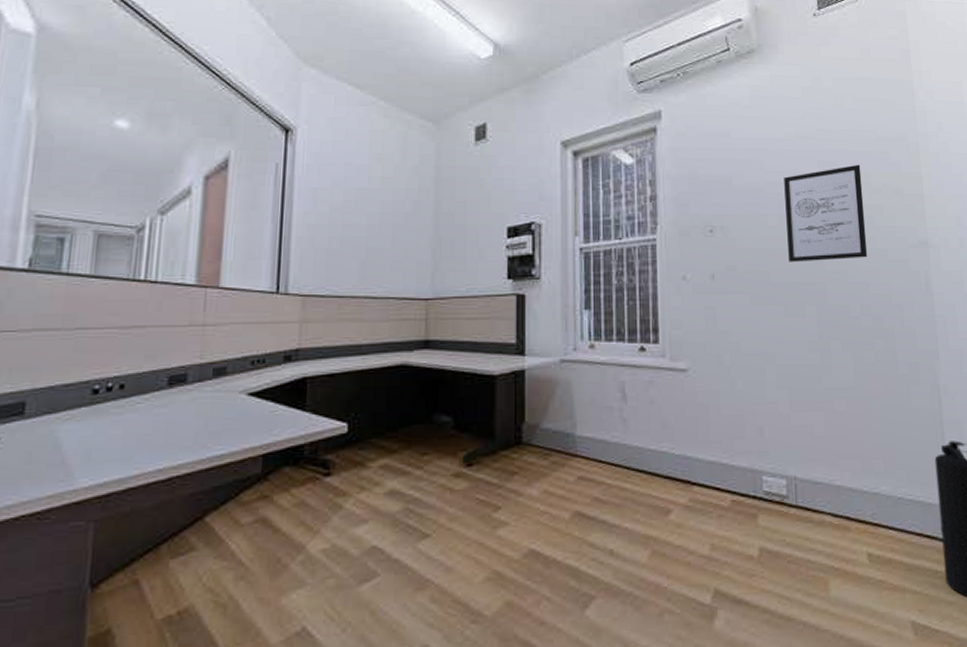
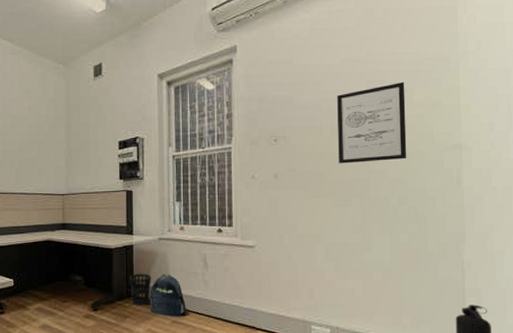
wastebasket: none [519,409,551,457] -> present [130,273,152,306]
backpack: none [548,409,599,471] -> present [150,273,187,317]

